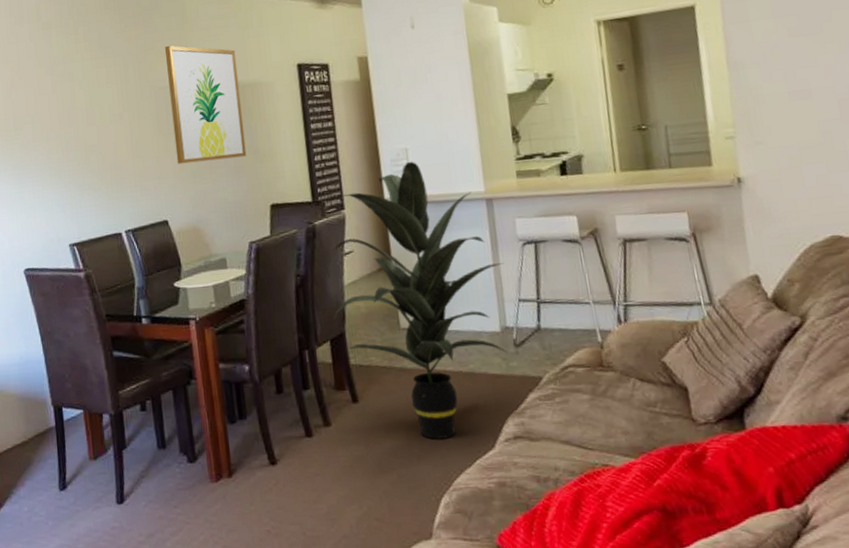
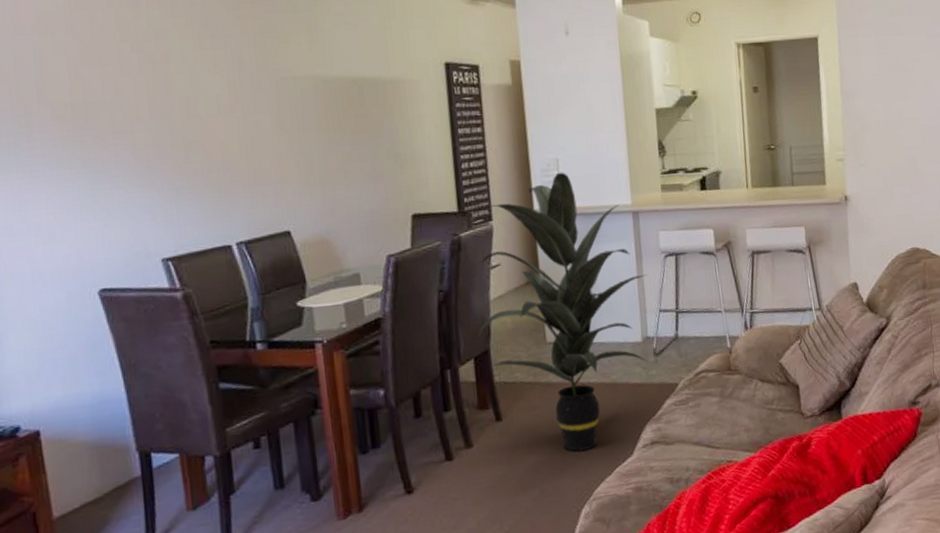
wall art: present [164,45,247,164] -> none [288,29,386,167]

